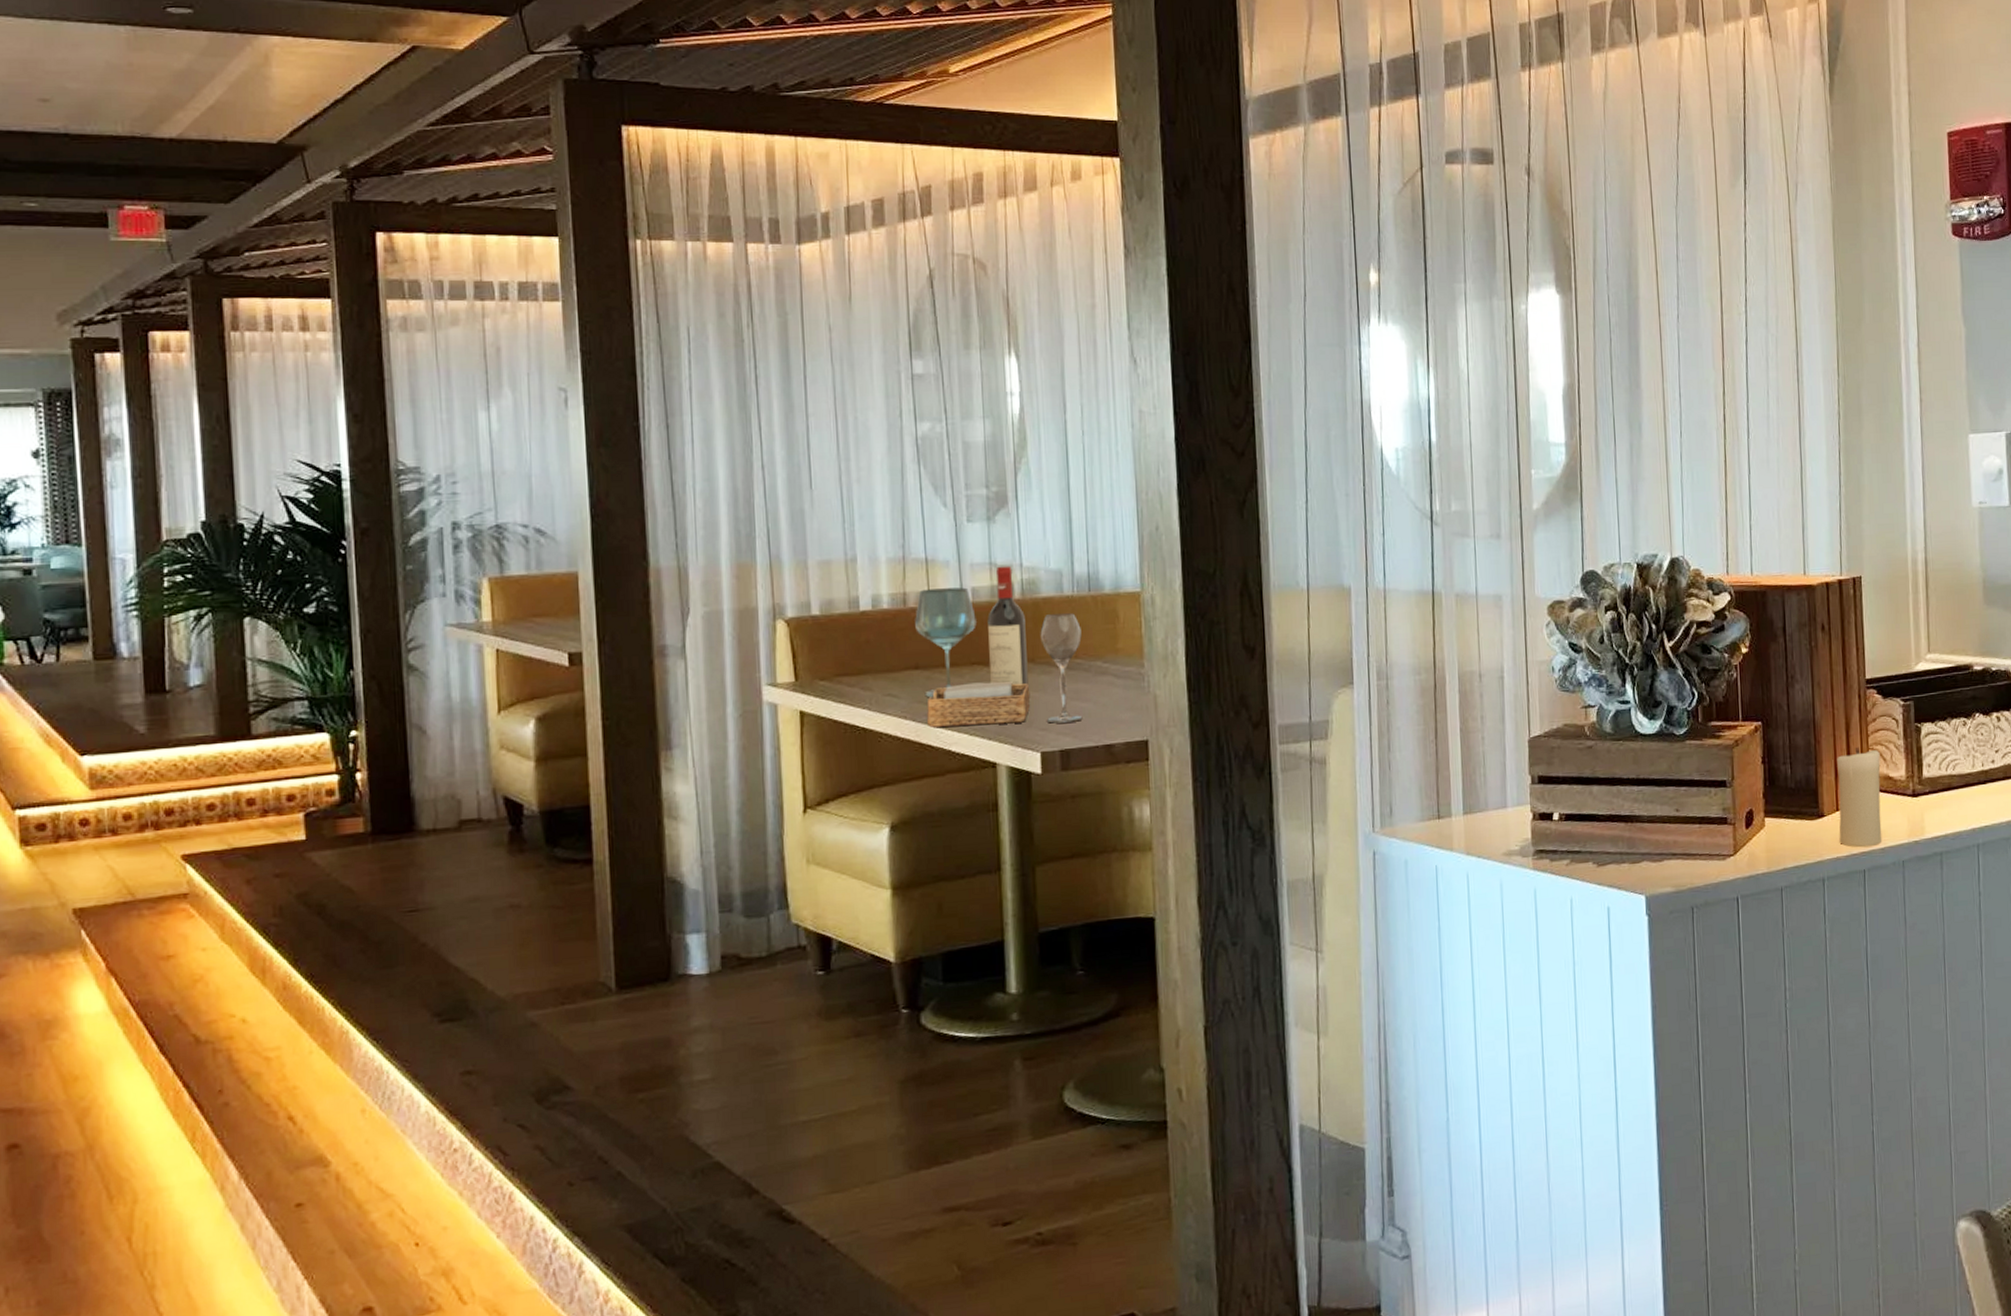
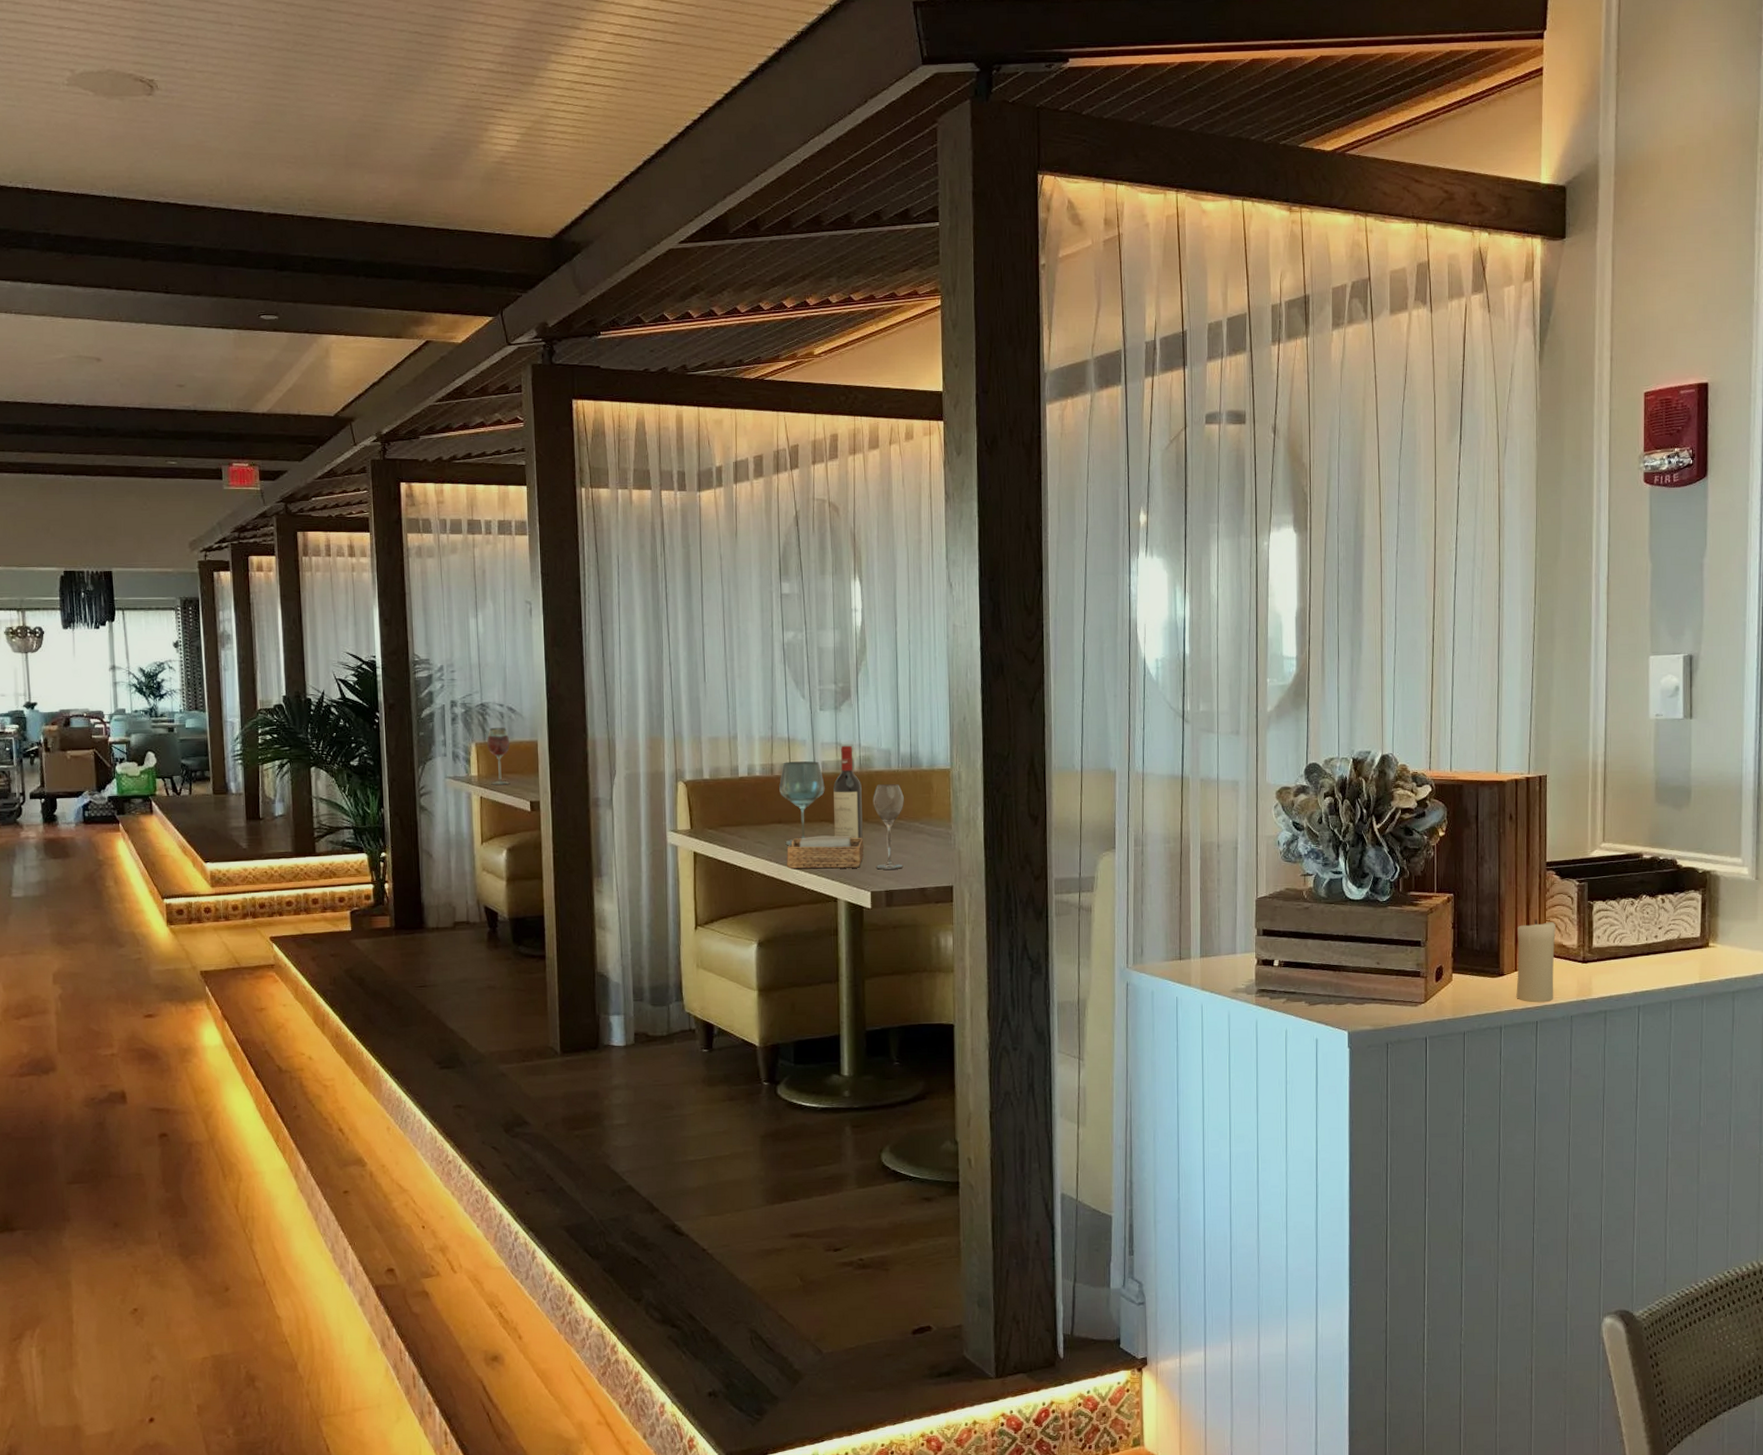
wineglass: none [505,555,539,633] -> present [487,727,510,785]

